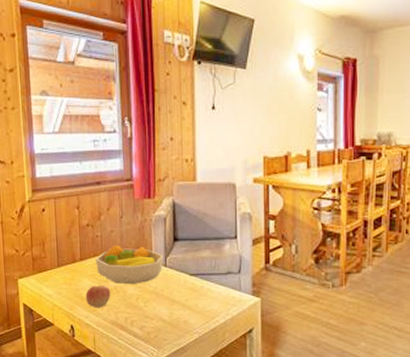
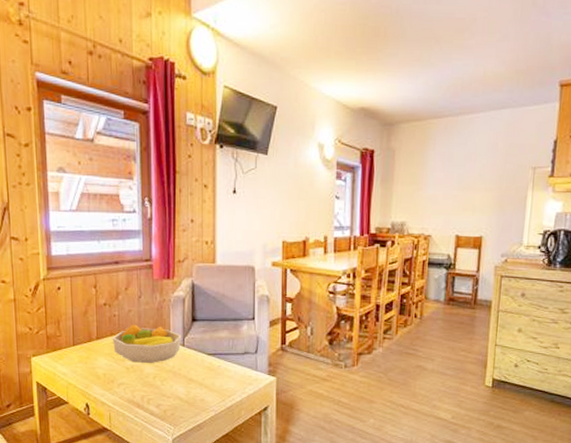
apple: present [86,286,111,307] -> none [102,364,128,386]

